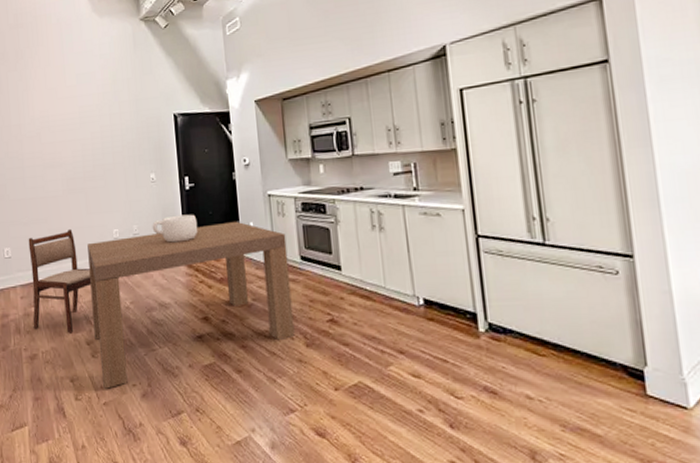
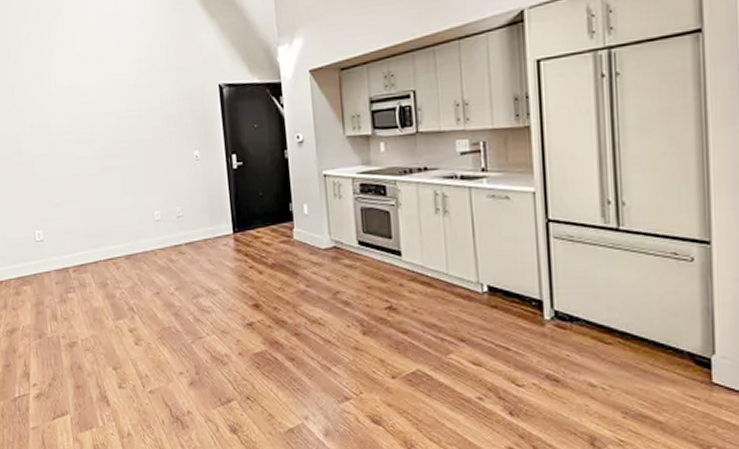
dining chair: present [28,228,92,334] -> none [61,210,133,321]
dining table: present [87,214,295,389] -> none [126,195,351,377]

